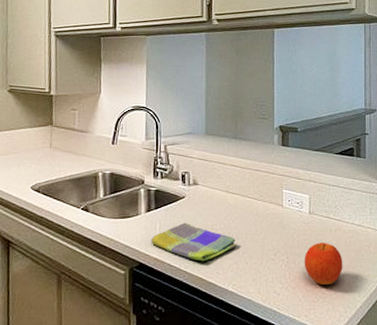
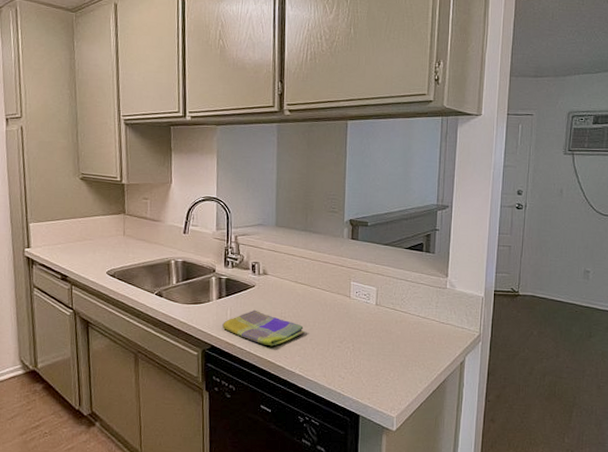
fruit: present [304,243,343,285] -> none [369,332,407,371]

